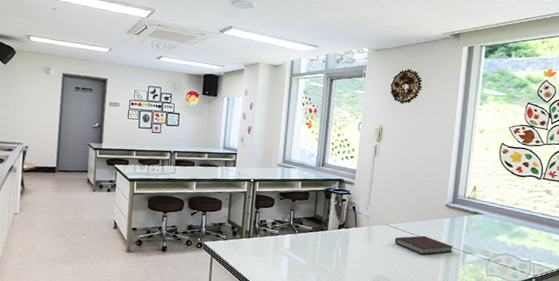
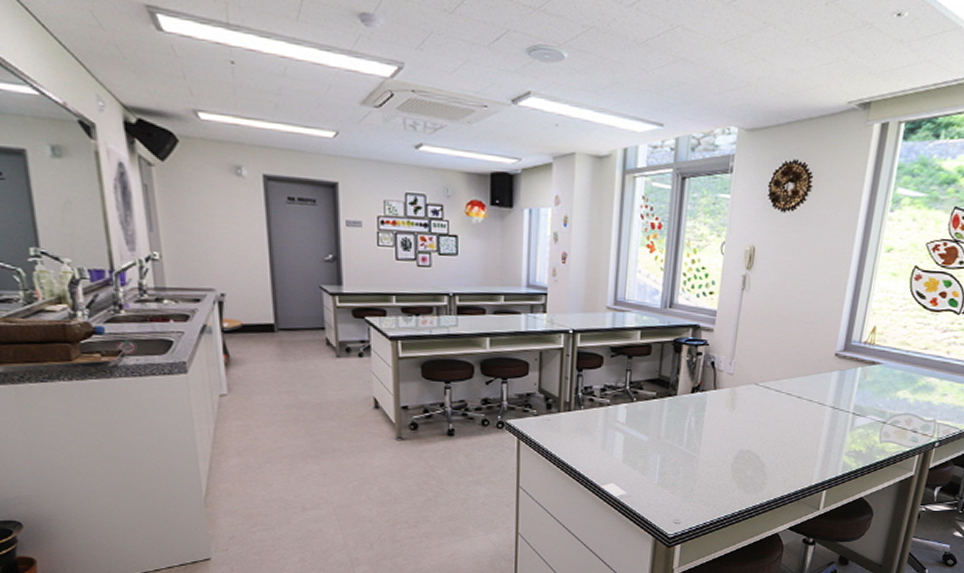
notebook: present [395,235,454,255] -> none [765,395,841,420]

